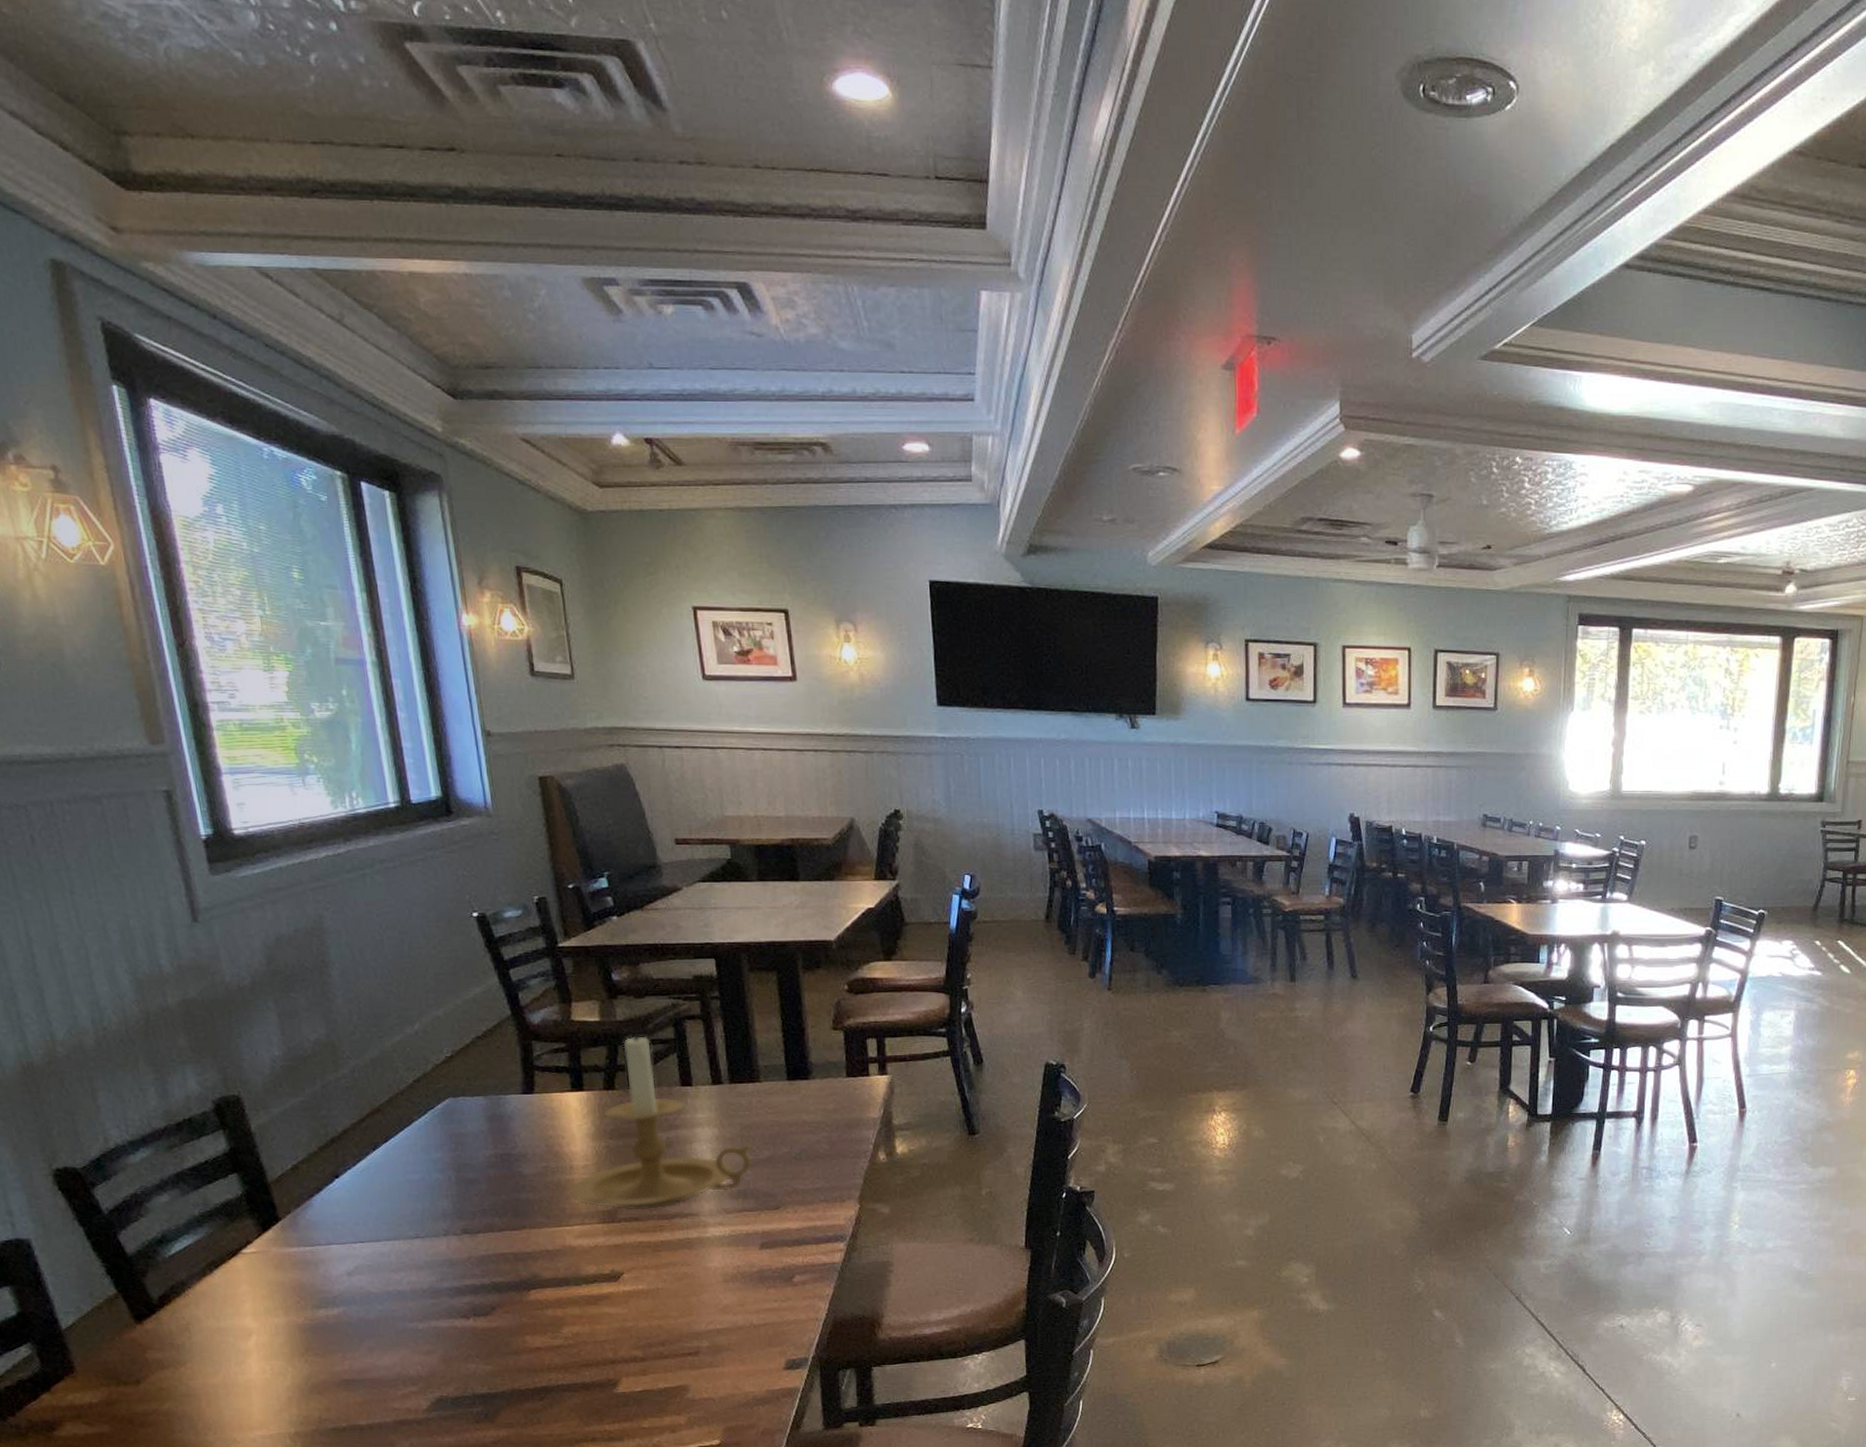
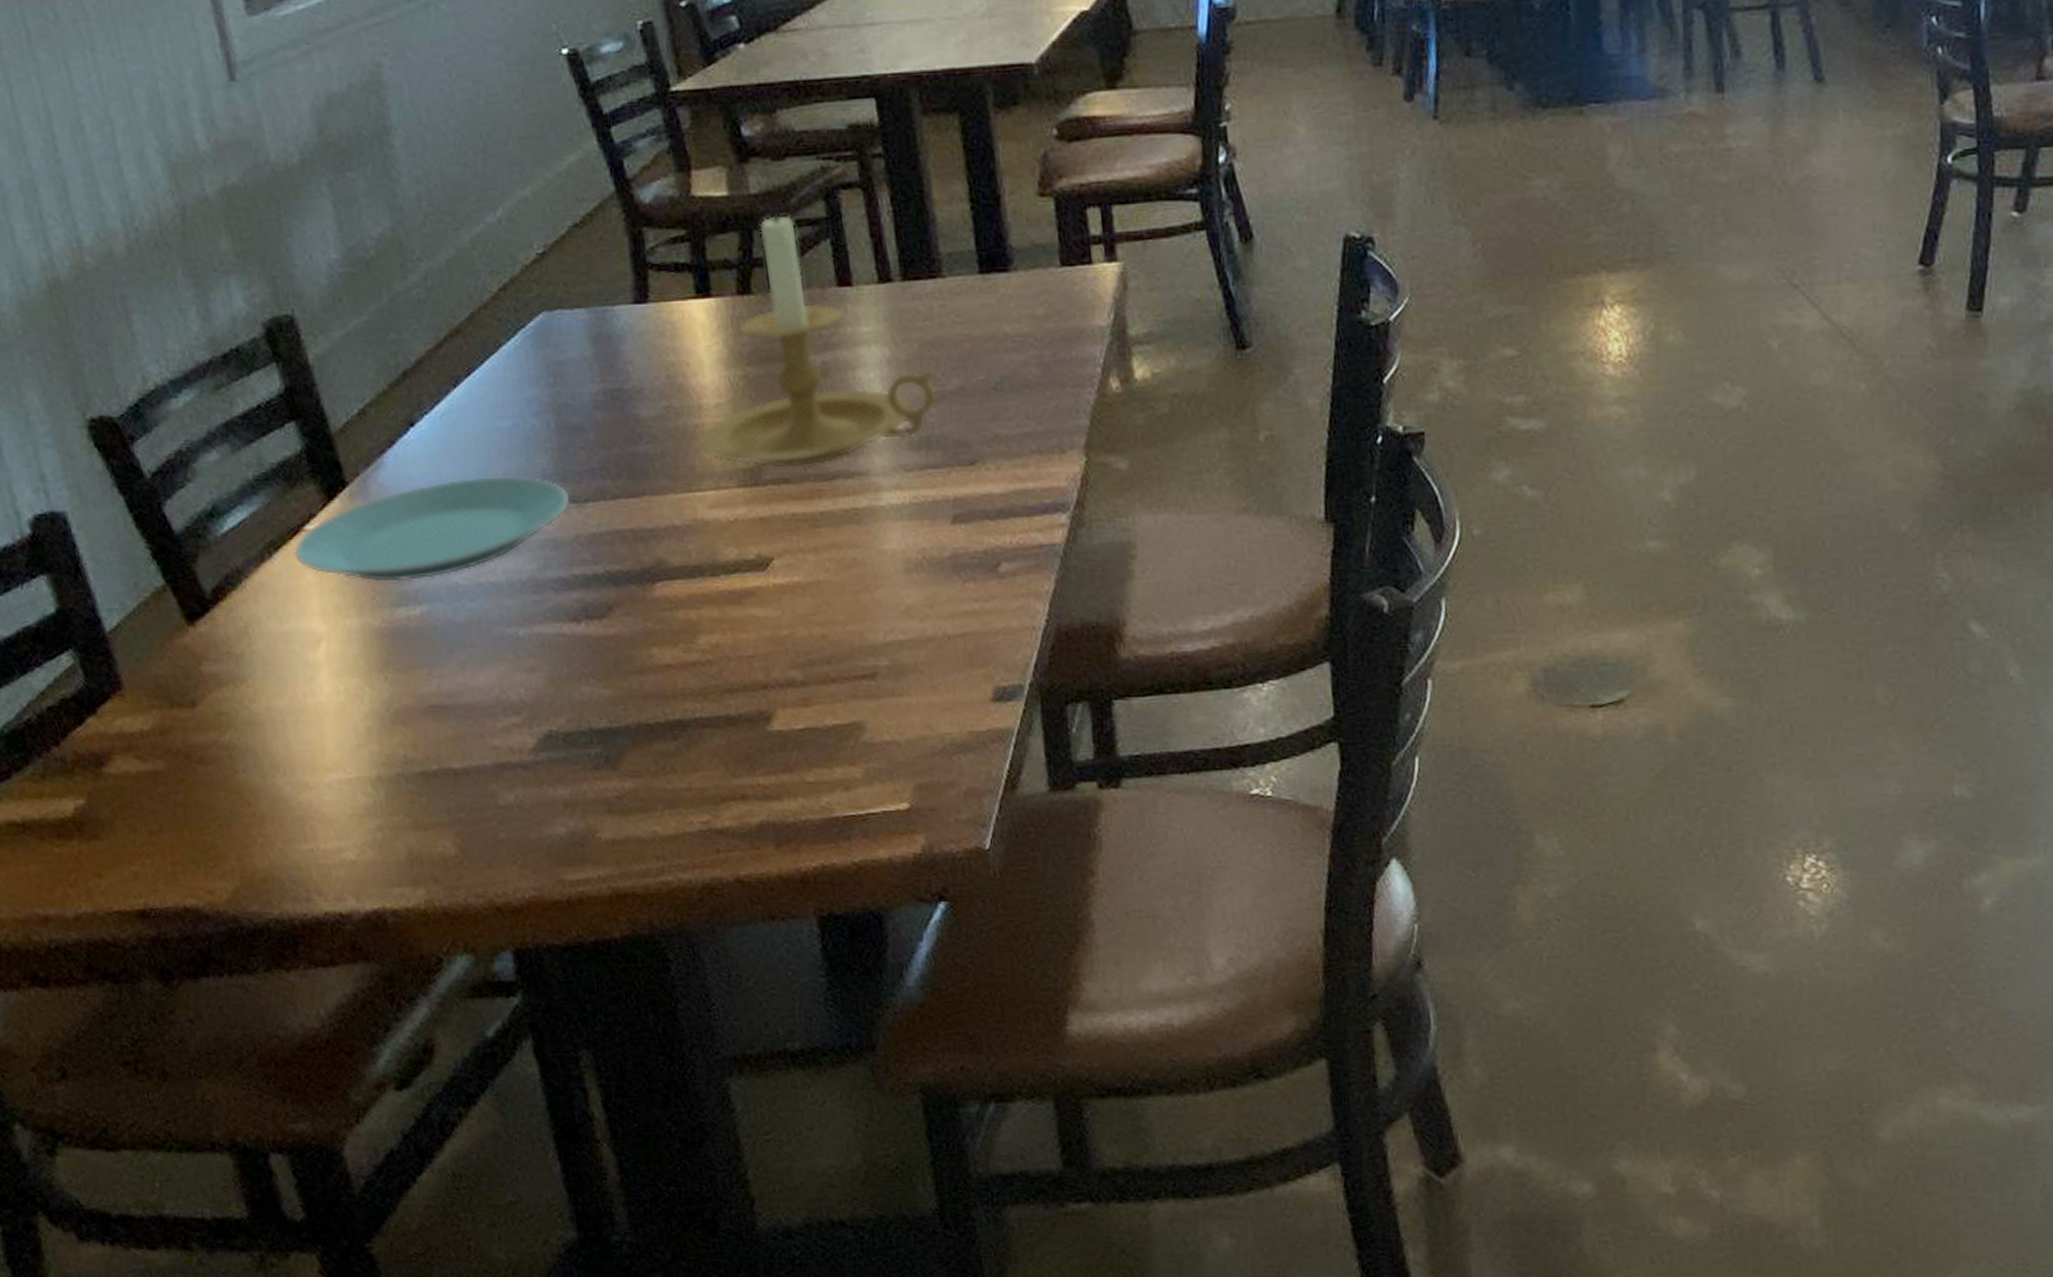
plate: none [232,1214,465,1291] -> present [294,476,571,582]

